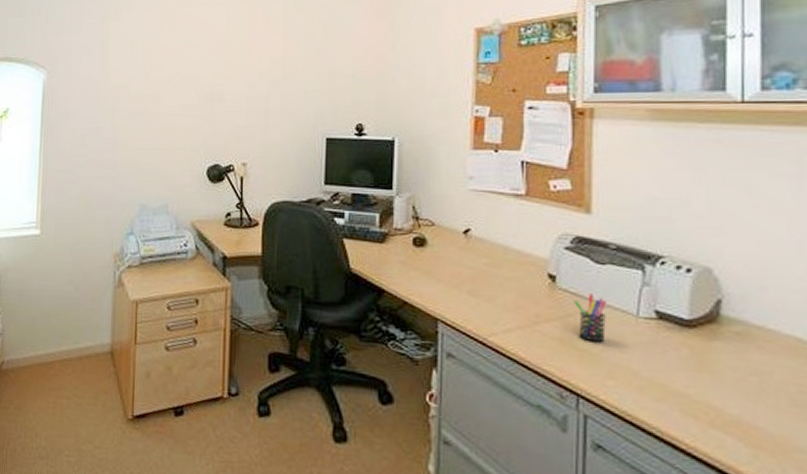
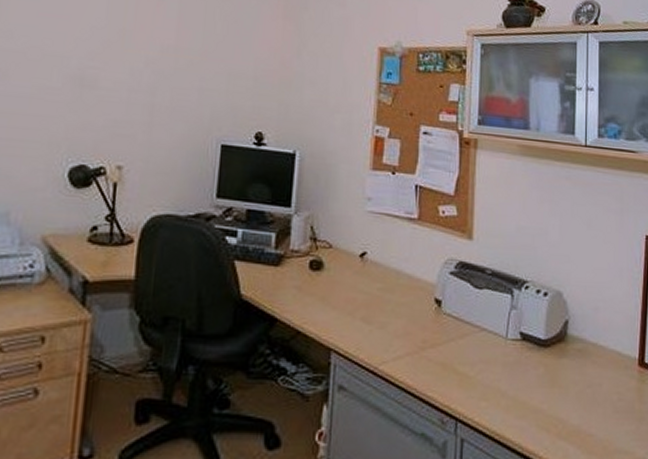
pen holder: present [573,293,606,341] -> none [455,317,482,364]

